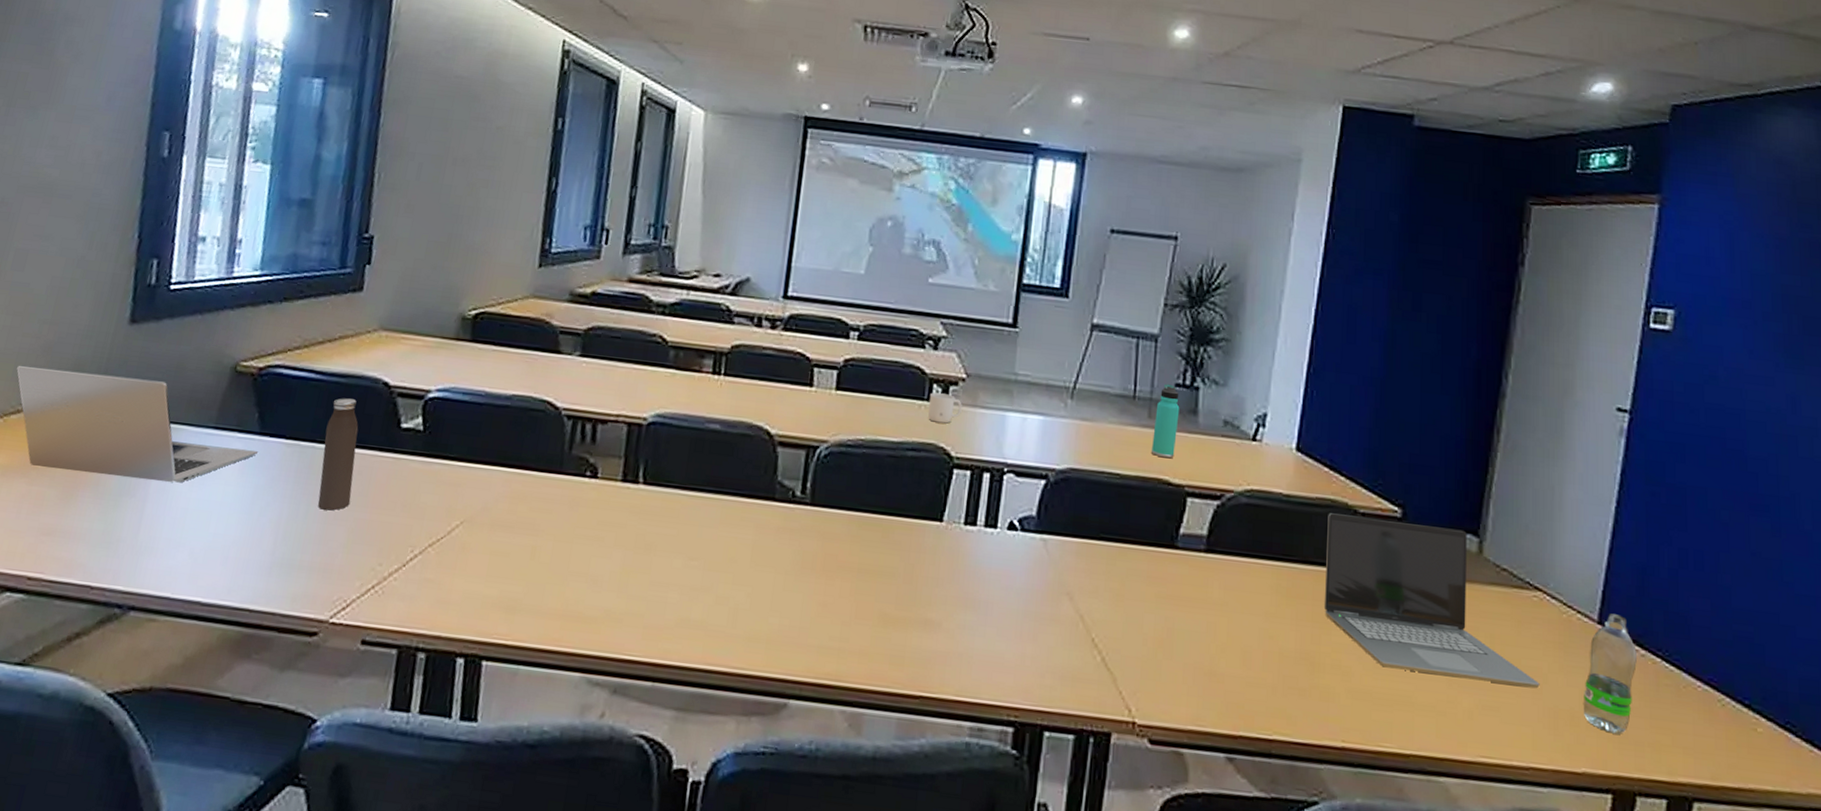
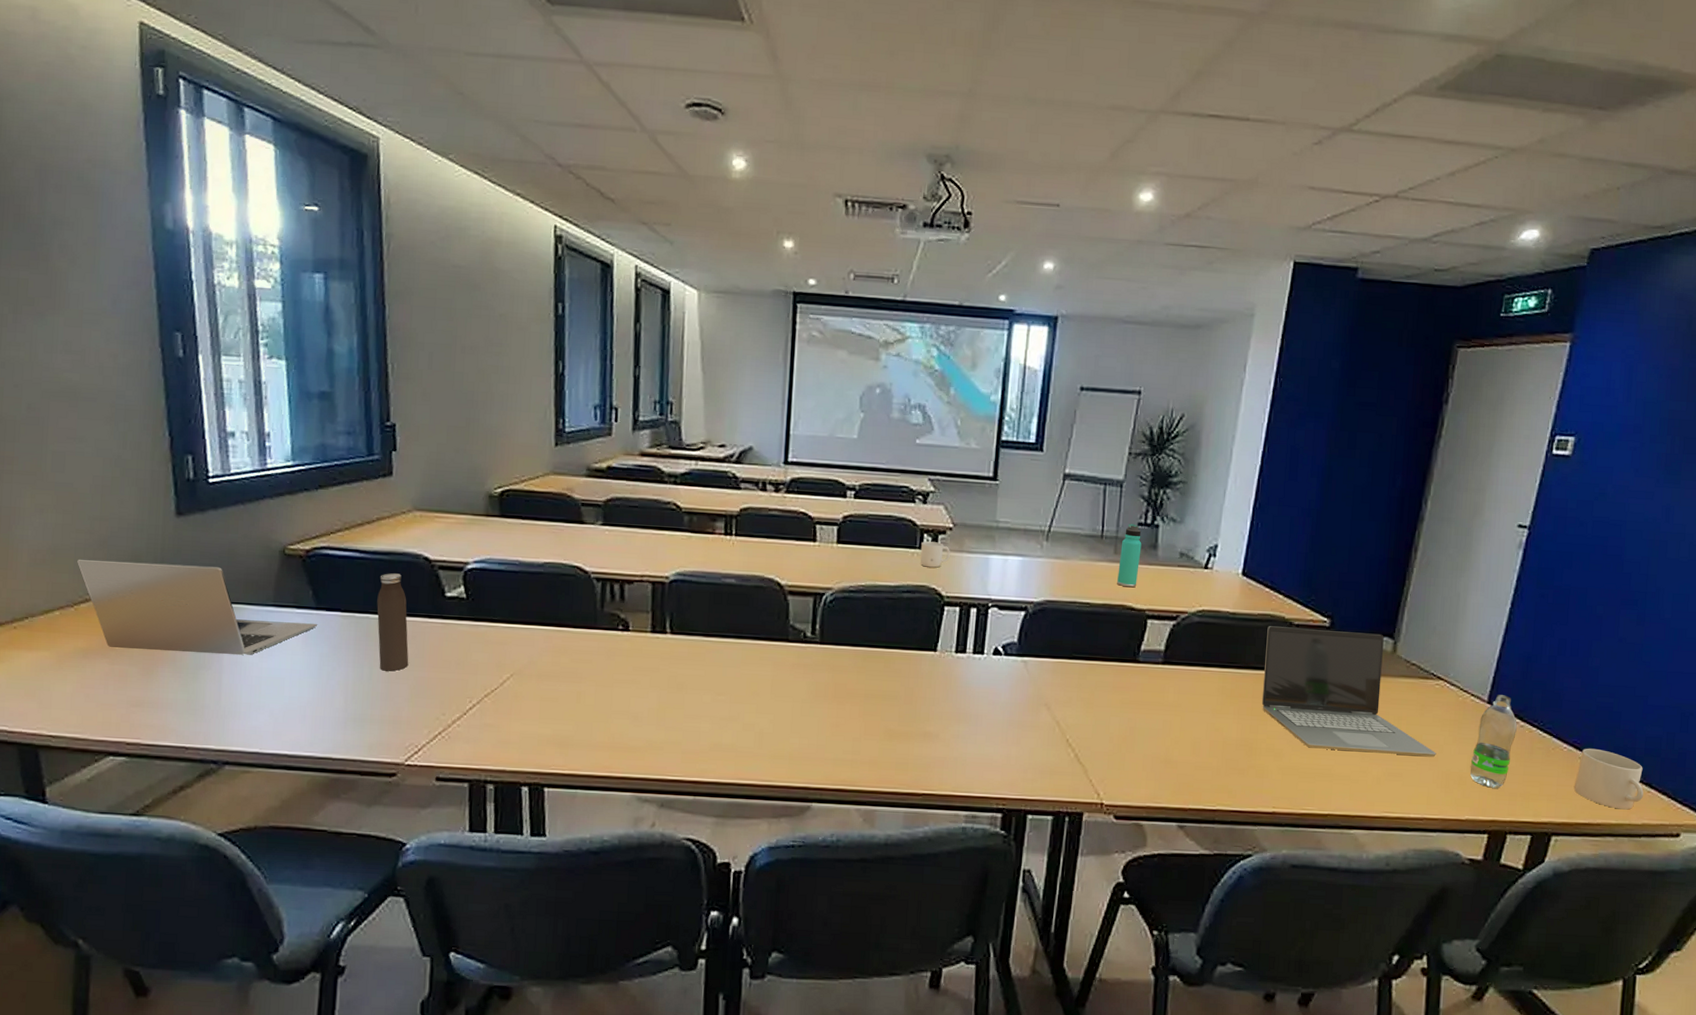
mug: none [1715,688,1804,774] -> present [1573,748,1644,810]

